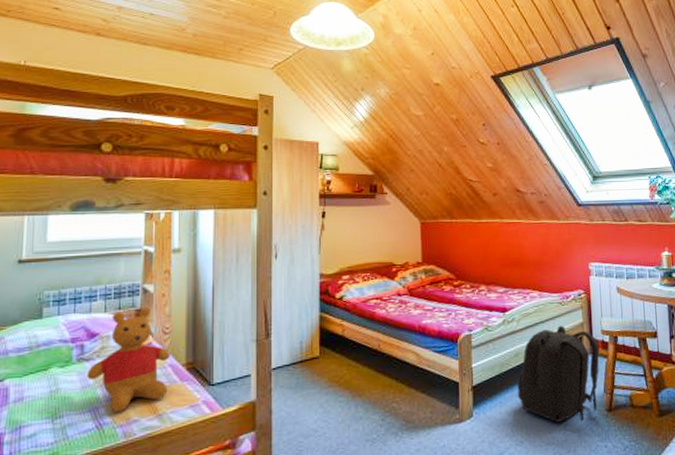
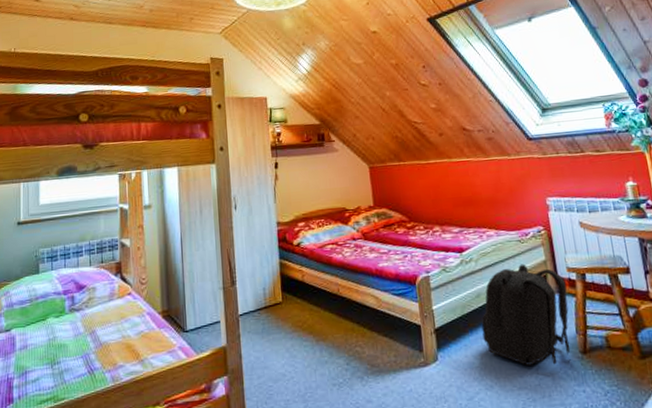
teddy bear: present [87,307,170,413] -> none [78,260,148,359]

